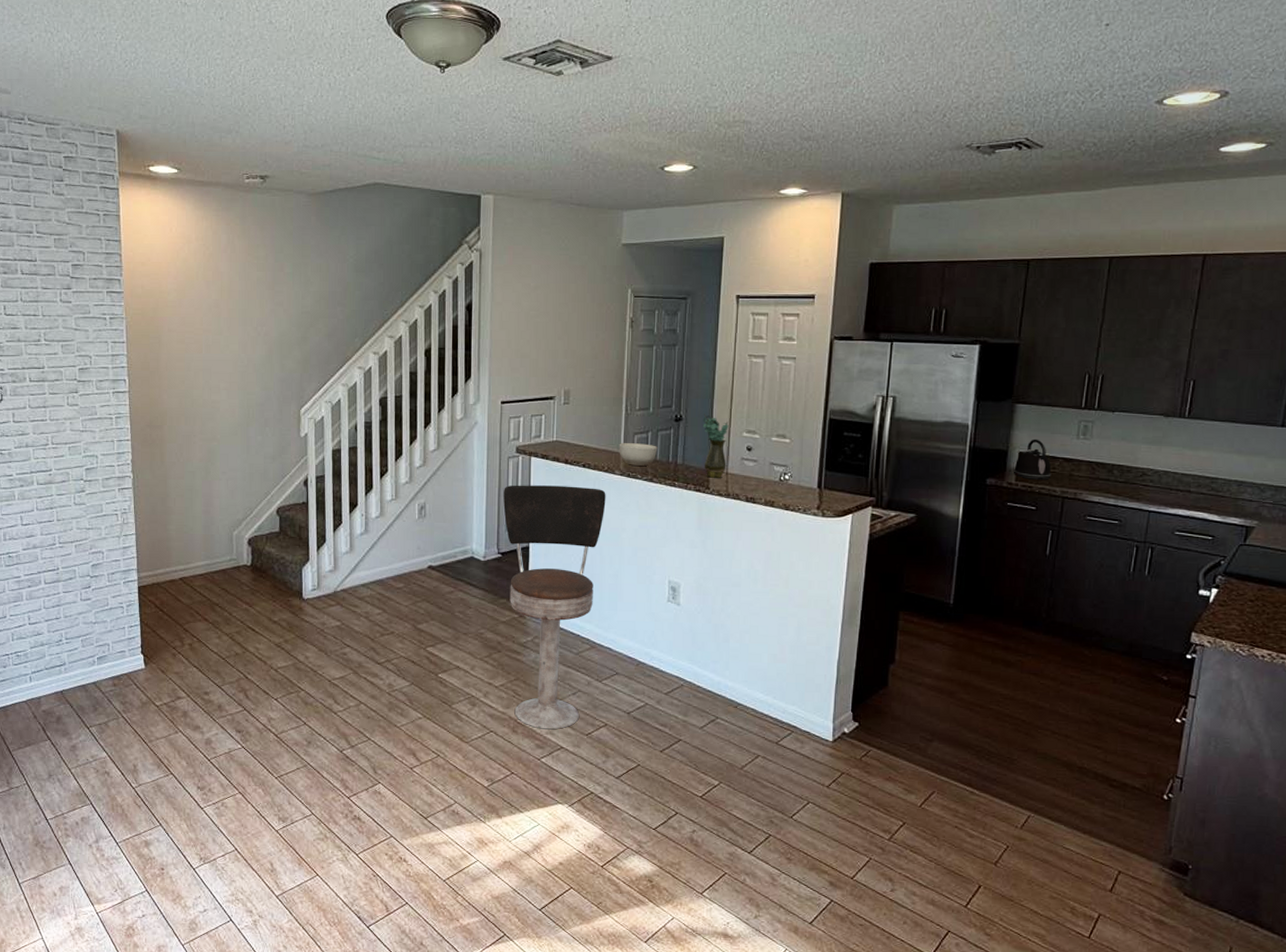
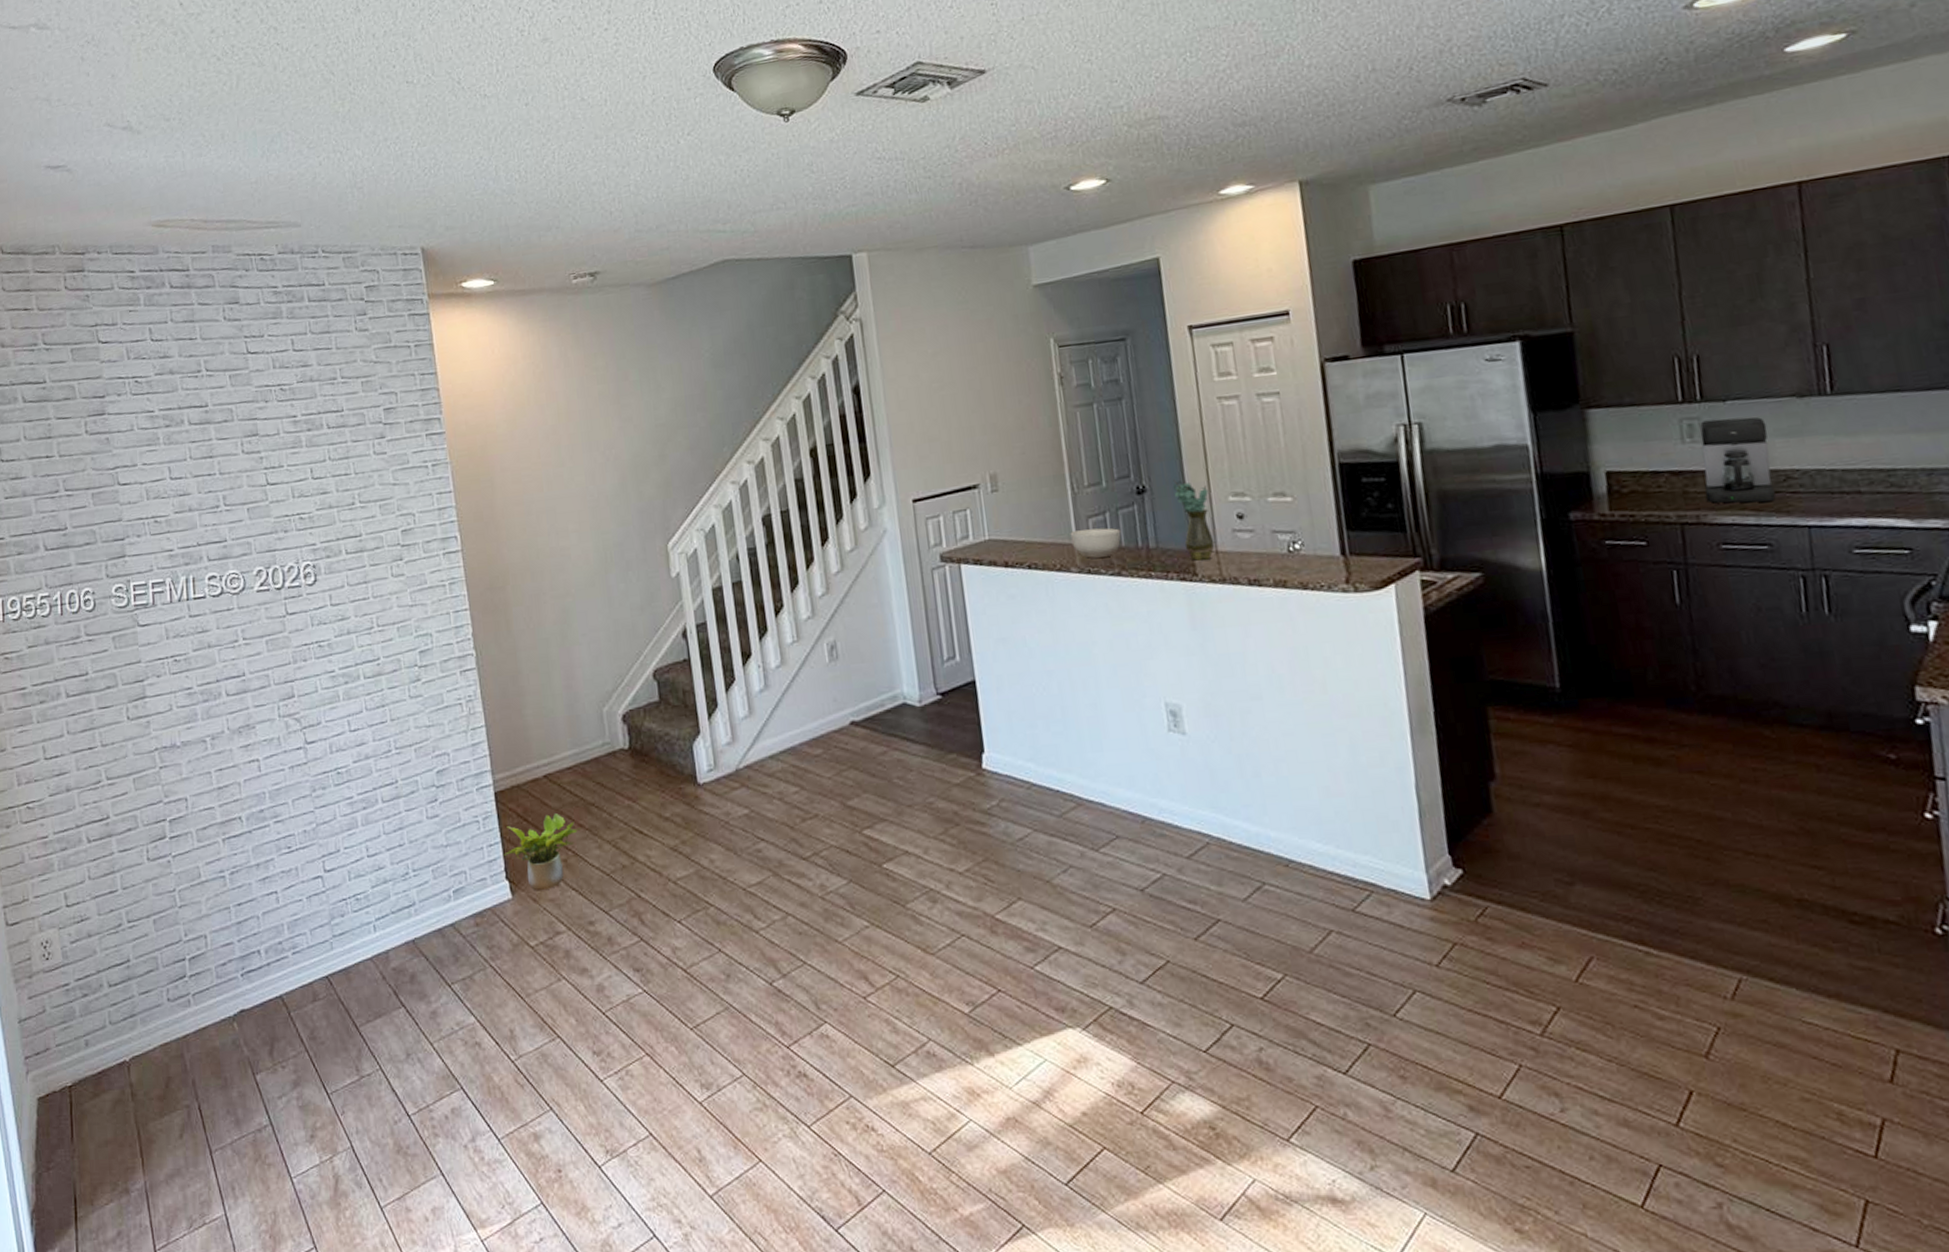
potted plant: none [141,608,205,665] -> present [504,813,581,891]
bar stool: present [503,485,606,730] -> none [932,593,1078,925]
kettle: present [1014,439,1052,480] -> none [1604,451,1658,506]
coffee maker: none [1084,424,1138,490] -> present [1700,417,1776,504]

